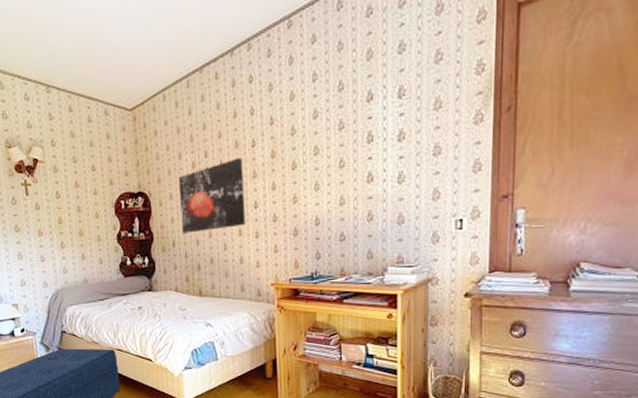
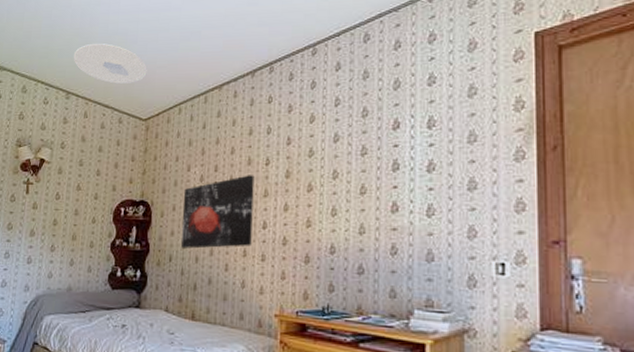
ceiling light: none [45,27,125,73] -> present [73,43,147,84]

